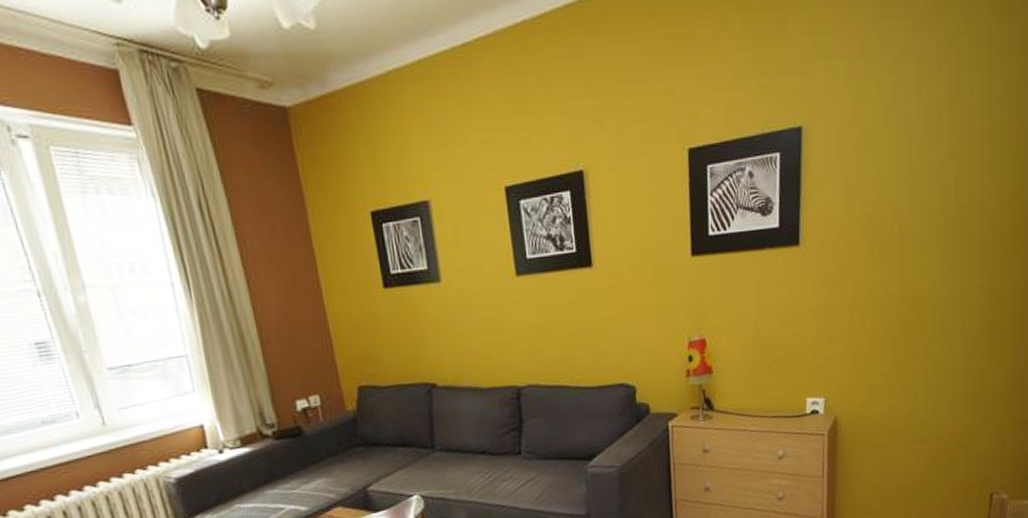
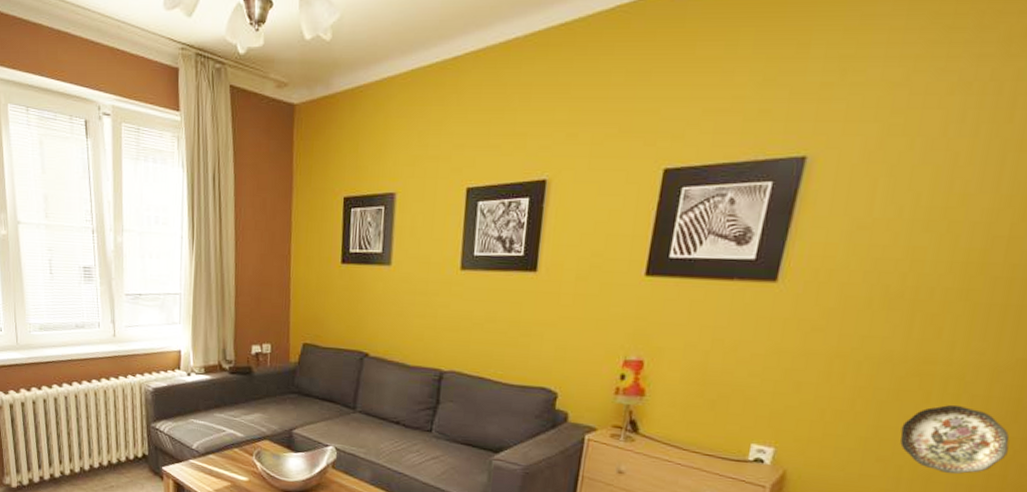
decorative plate: none [911,330,983,391] -> present [900,404,1010,475]

